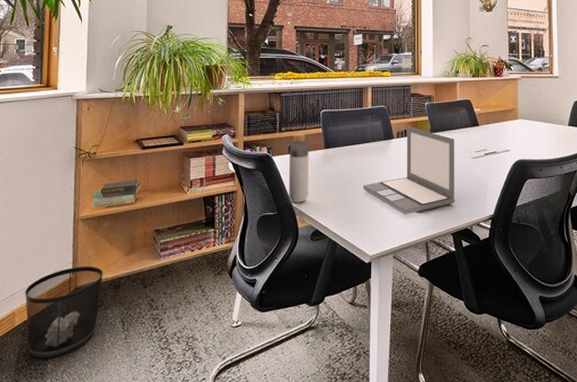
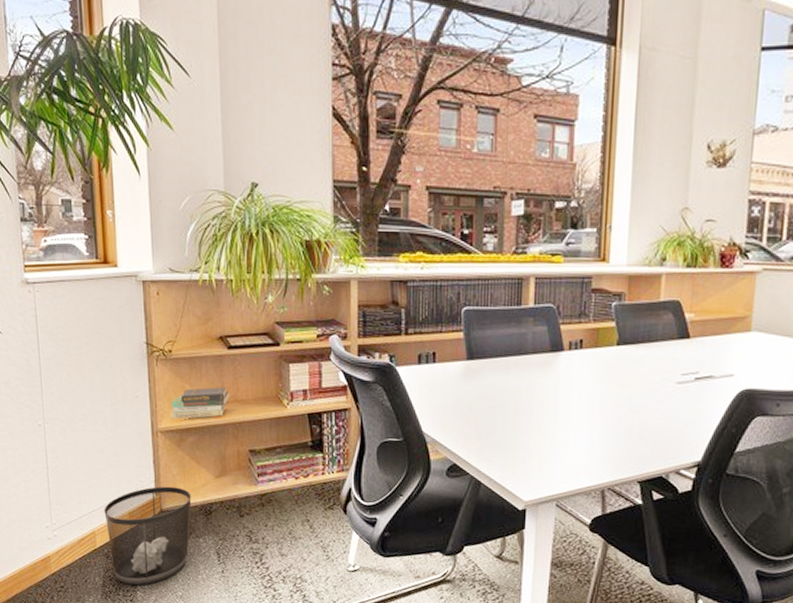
bottle: present [289,133,309,203] -> none [418,337,445,428]
laptop: present [362,126,456,215] -> none [517,334,653,454]

